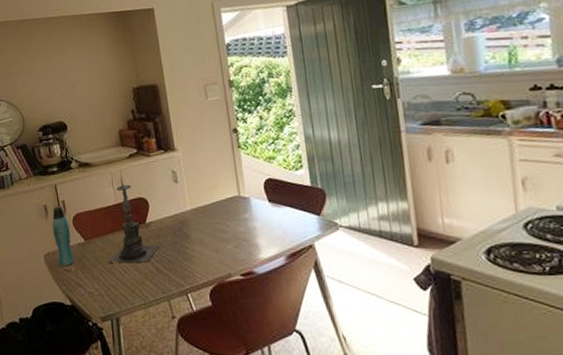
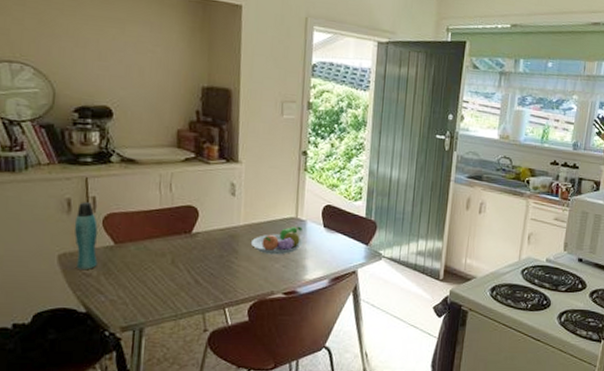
candle holder: present [108,175,159,263] -> none [140,179,202,274]
fruit bowl: none [200,205,251,236] -> present [250,227,303,255]

